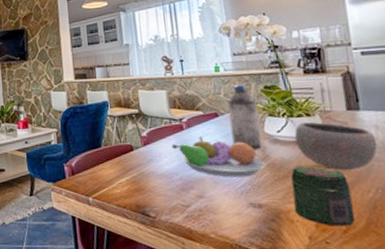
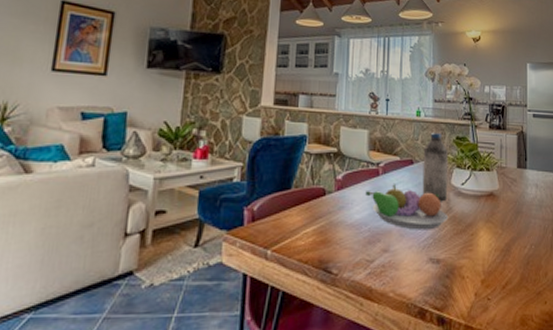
jar: present [291,165,356,226] -> none [467,220,513,282]
bowl: present [294,121,378,171] -> none [474,176,536,227]

